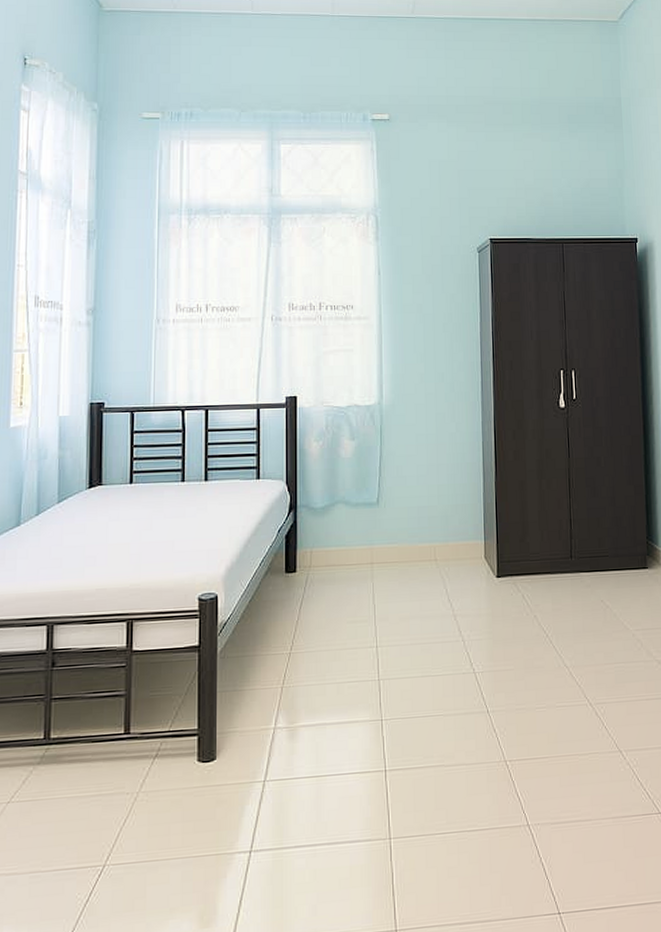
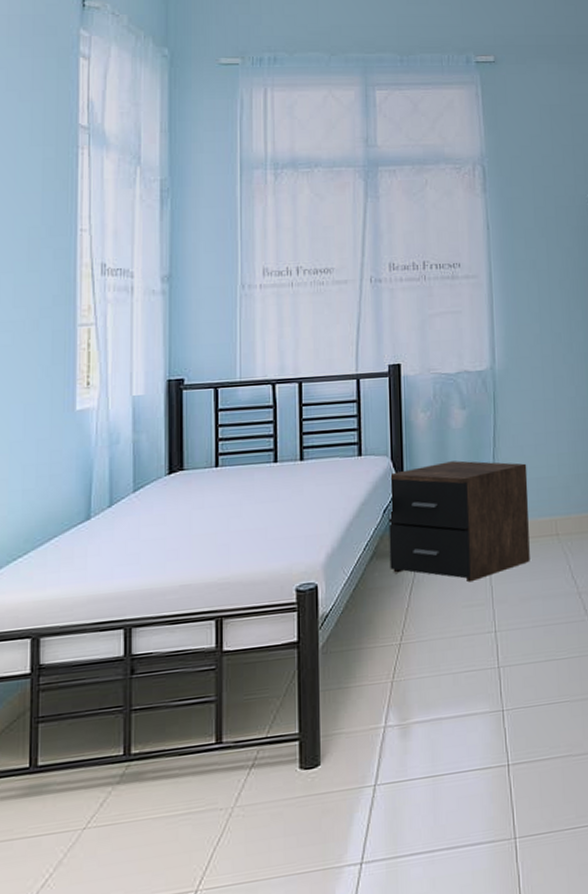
nightstand: none [282,487,410,600] -> present [388,460,530,583]

